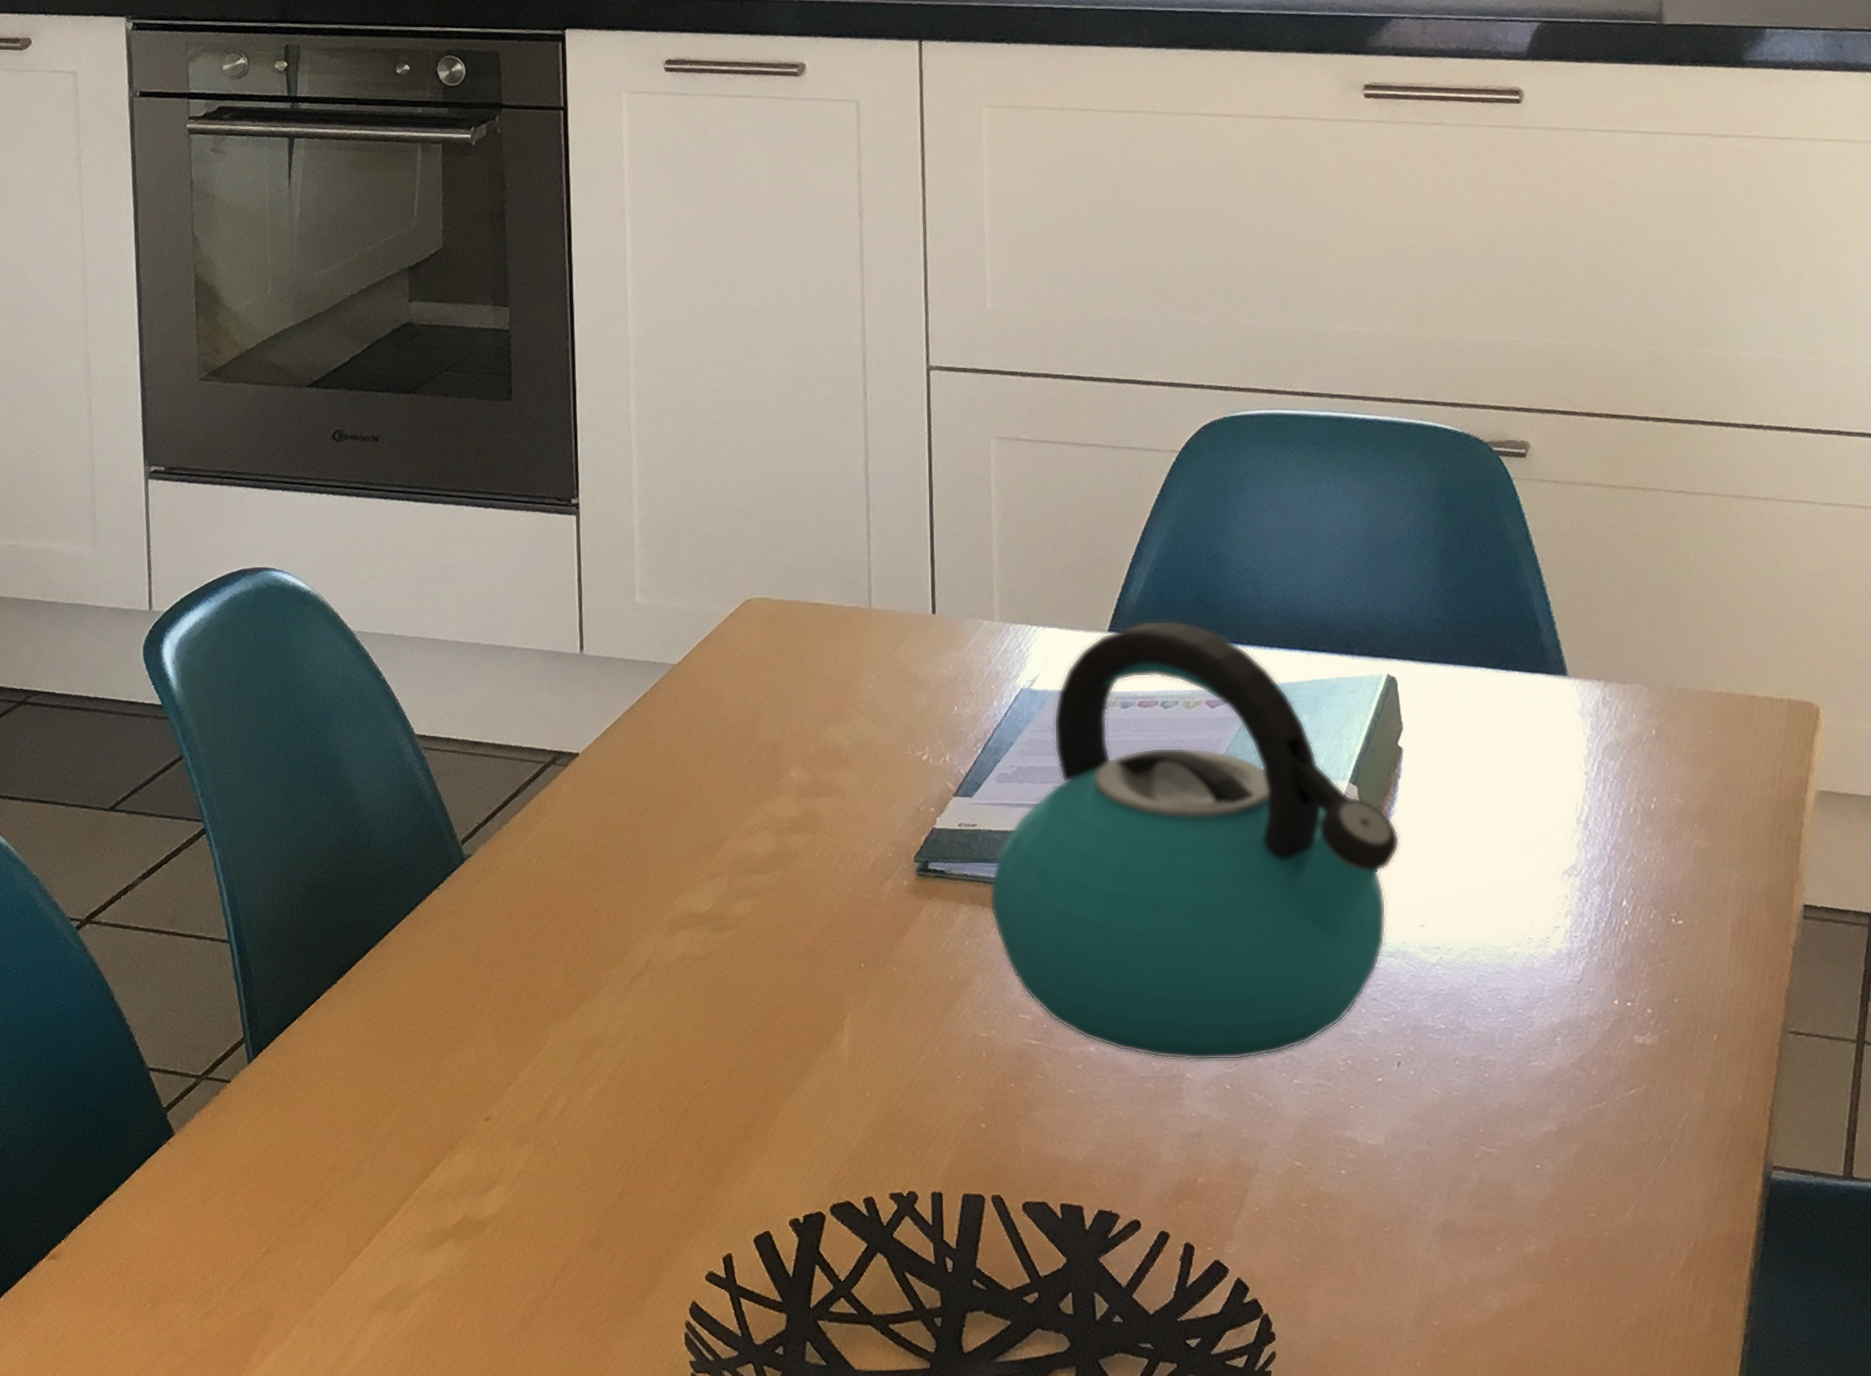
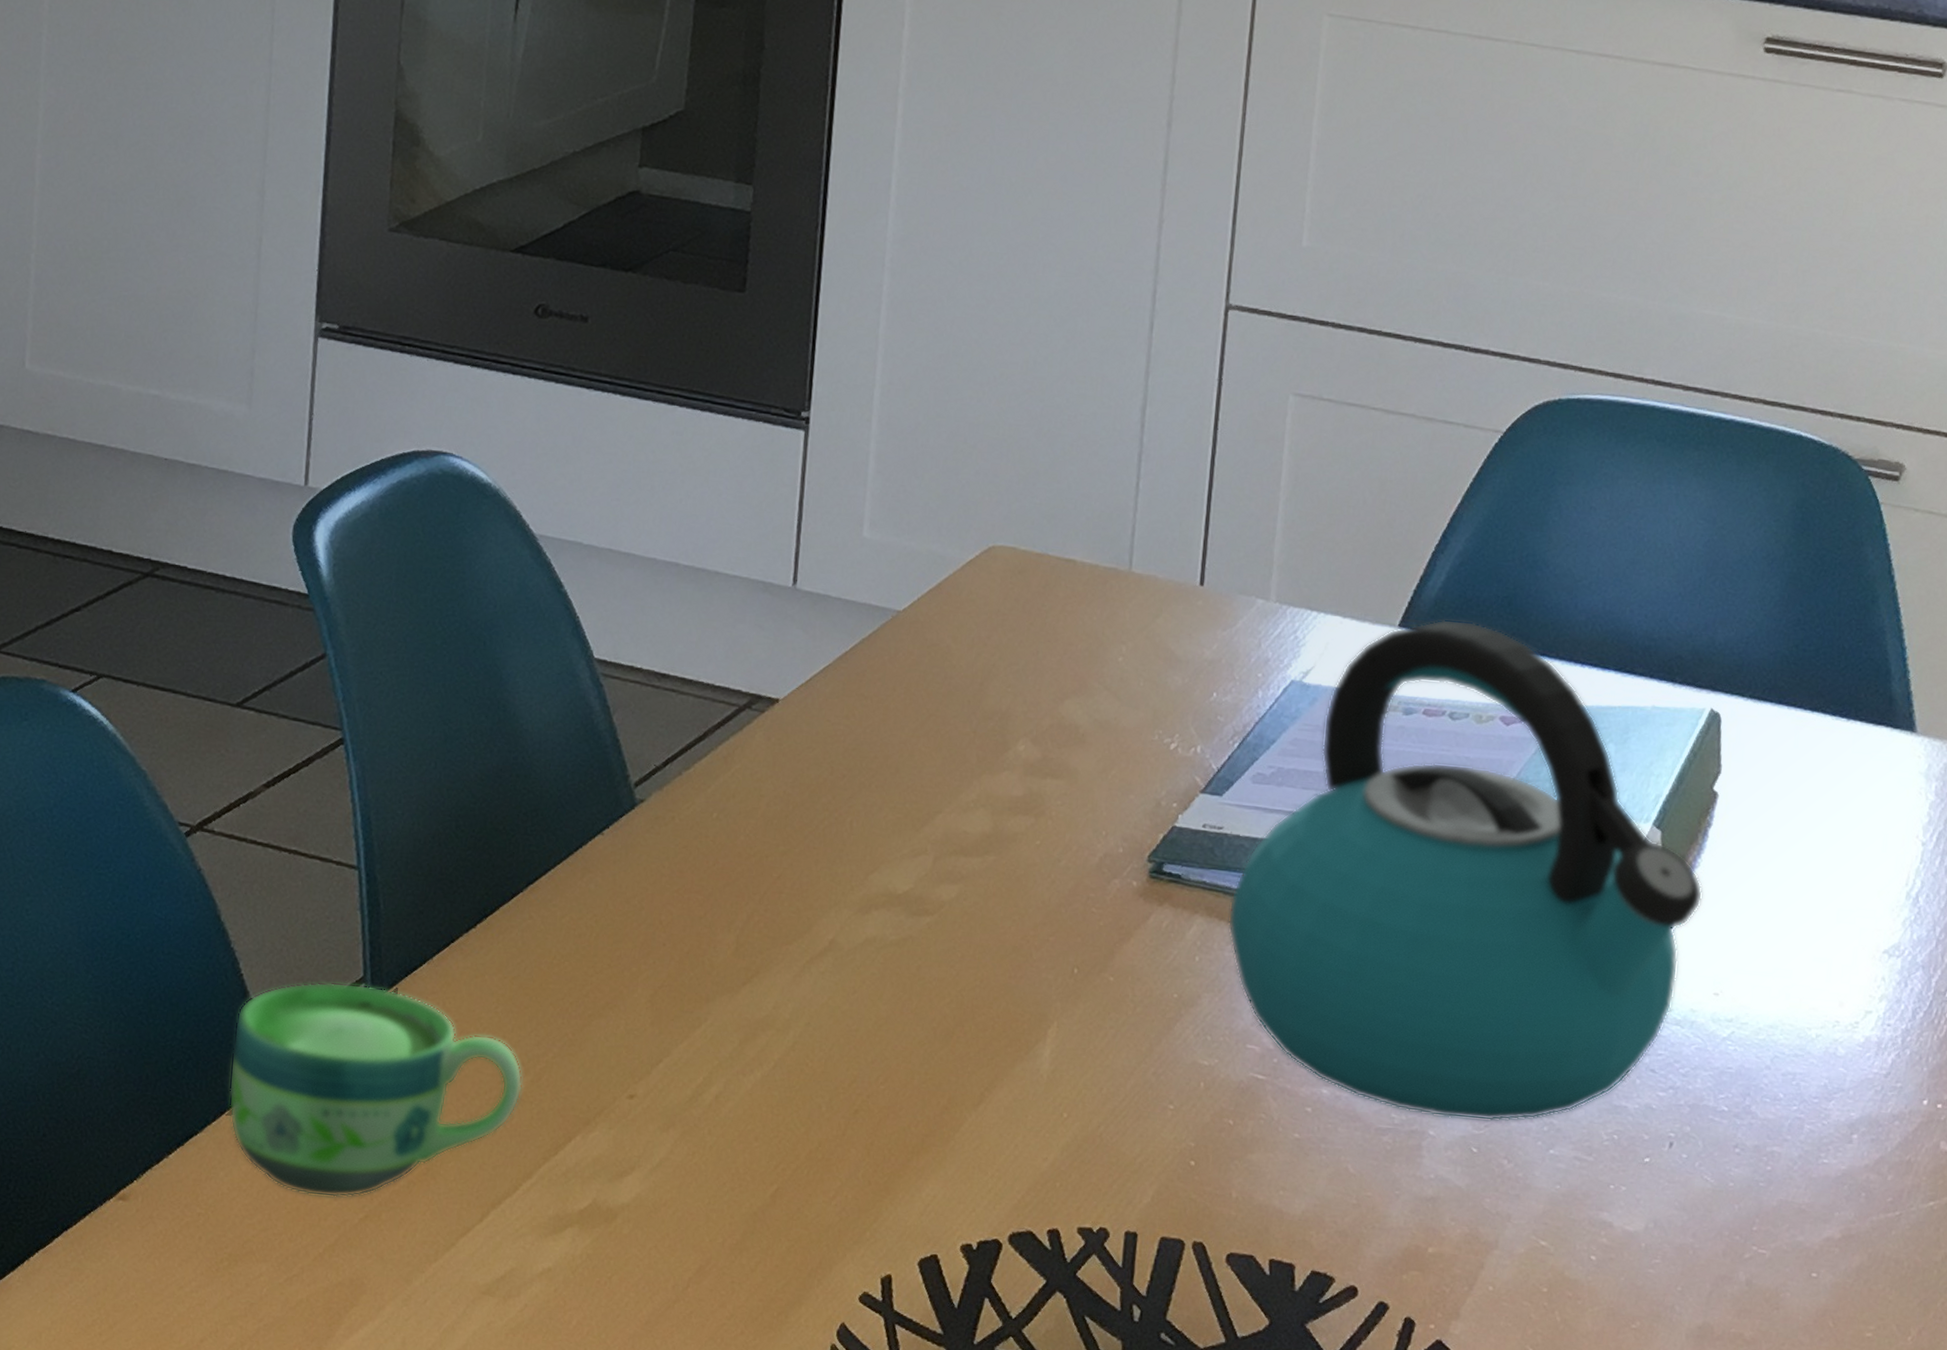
cup: none [135,1044,392,1237] -> present [228,982,523,1198]

